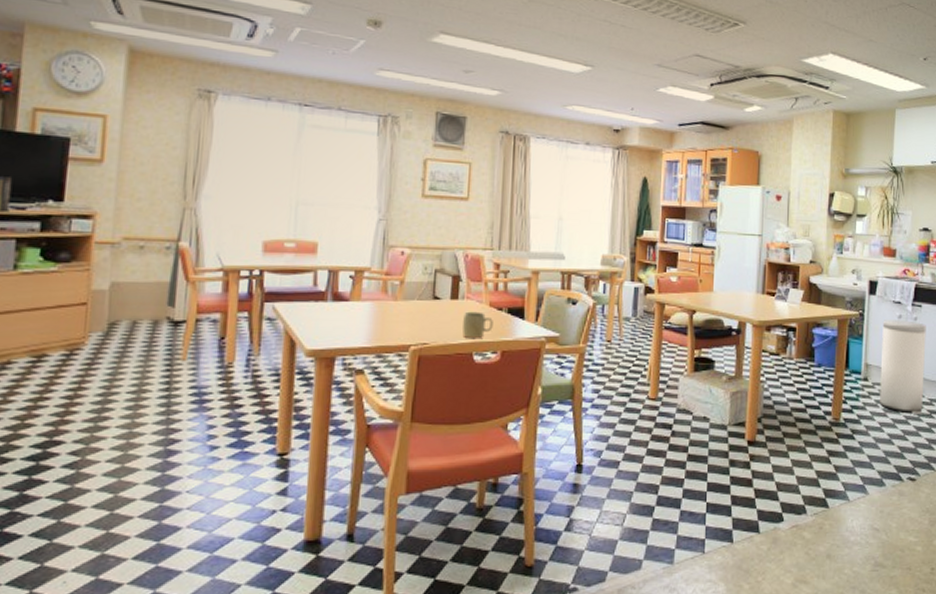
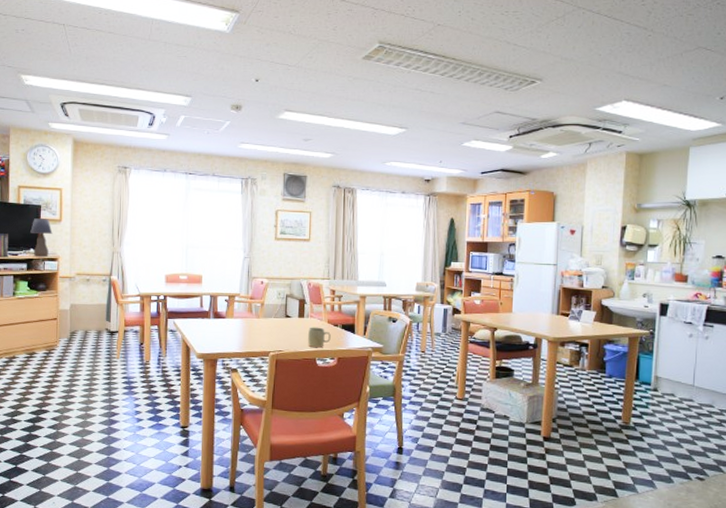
table lamp: none [50,155,87,214] -> present [30,217,53,258]
pedal bin: present [880,320,926,414] -> none [669,338,718,423]

